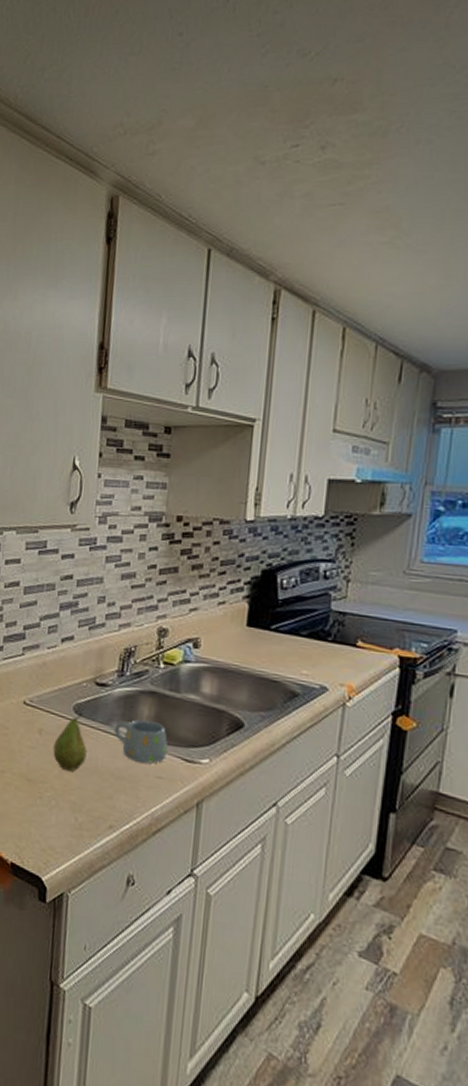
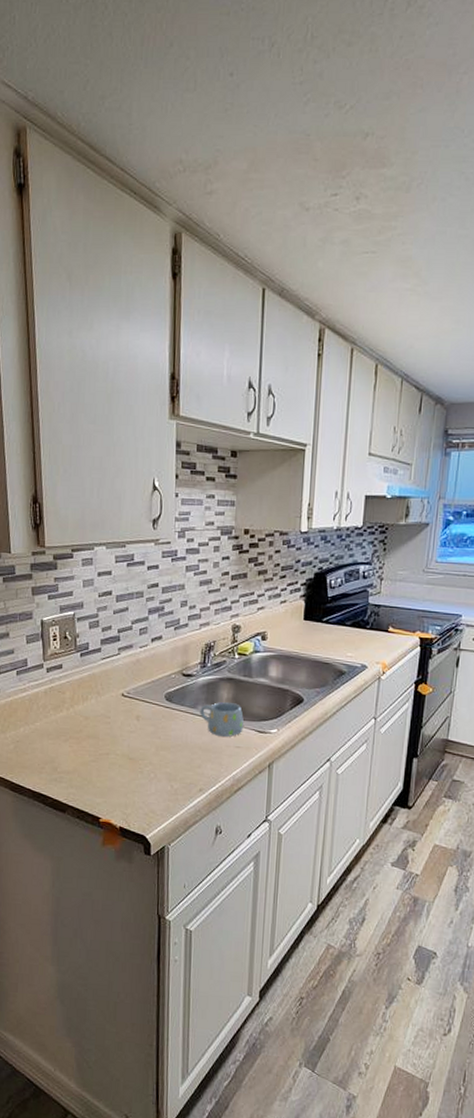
fruit: present [53,712,87,772] -> none [149,699,178,749]

